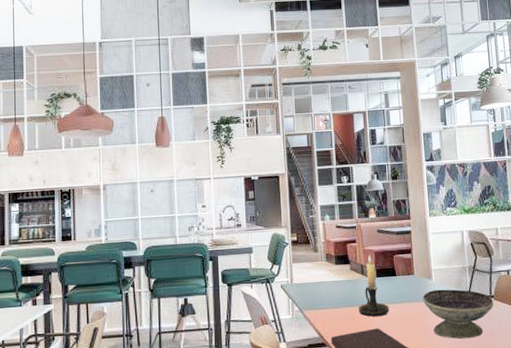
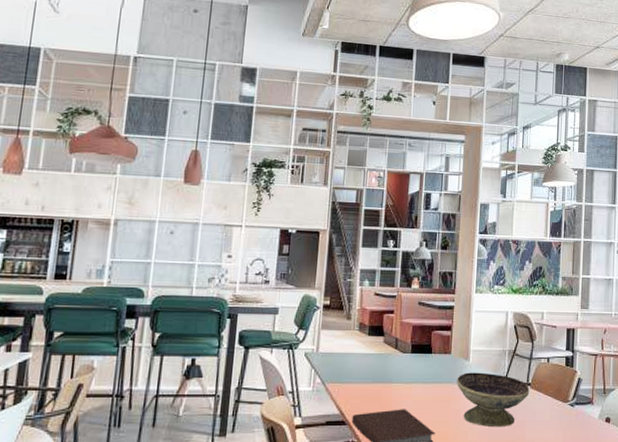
candle holder: present [358,254,389,317] -> none [386,328,420,396]

